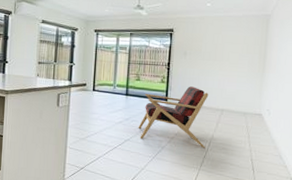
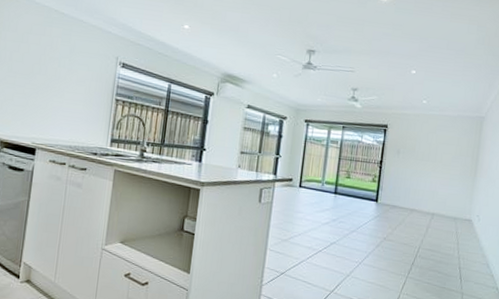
armchair: present [138,86,209,148] -> none [345,187,420,254]

